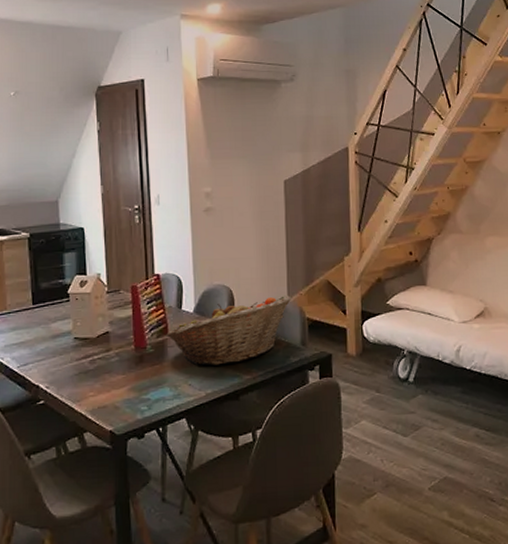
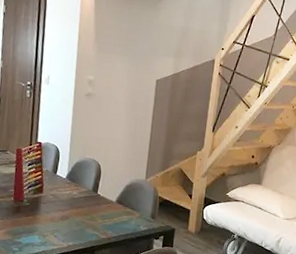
fruit basket: present [166,295,291,366] -> none [41,174,148,224]

